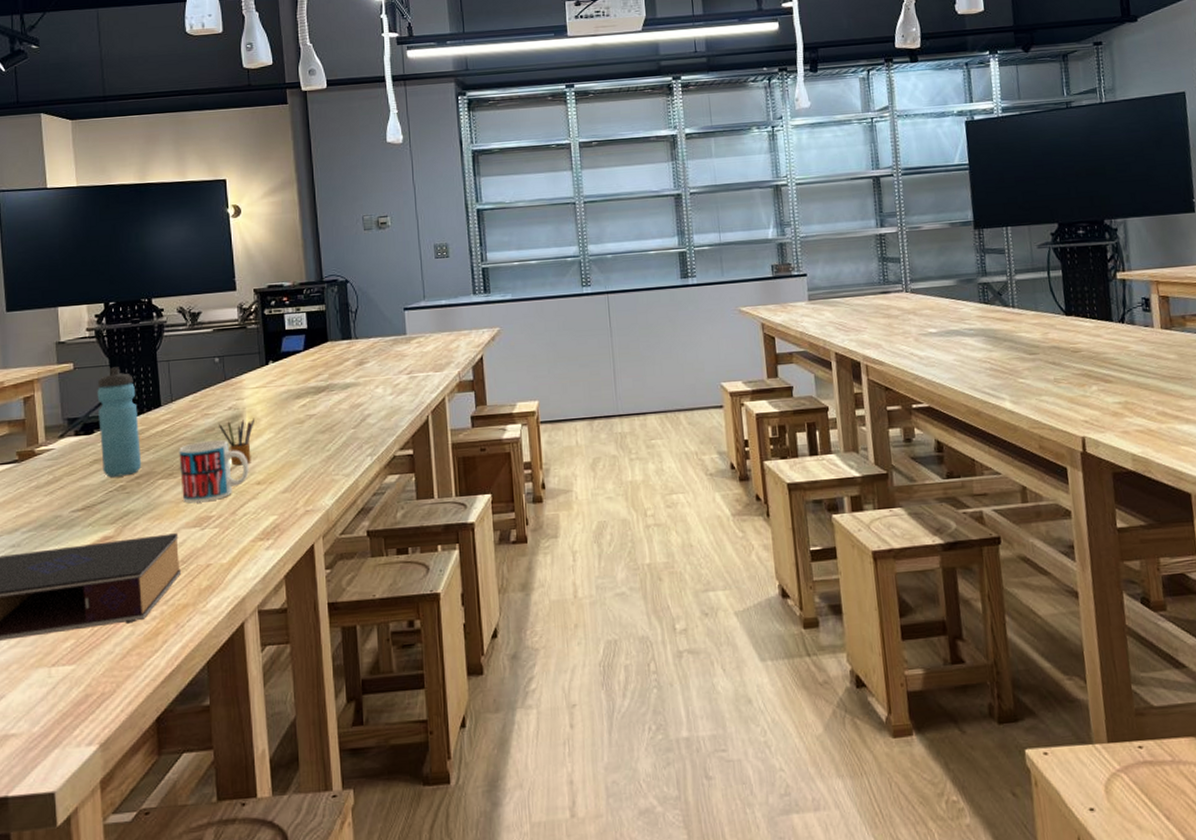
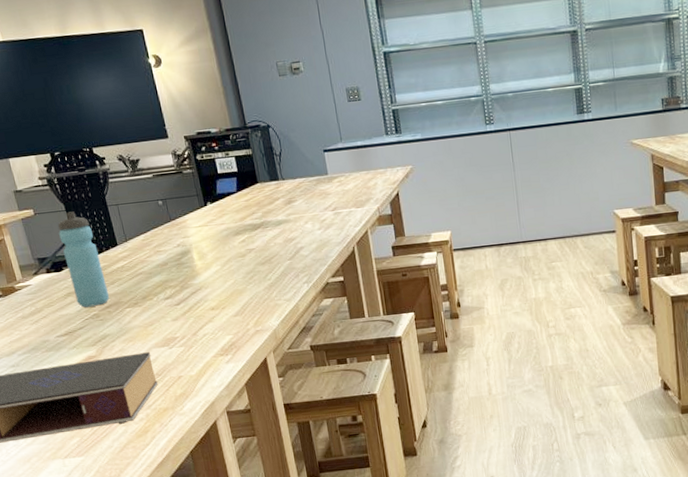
mug: present [179,440,249,504] -> none [139,273,203,327]
pencil box: present [218,418,255,465] -> none [170,253,204,294]

